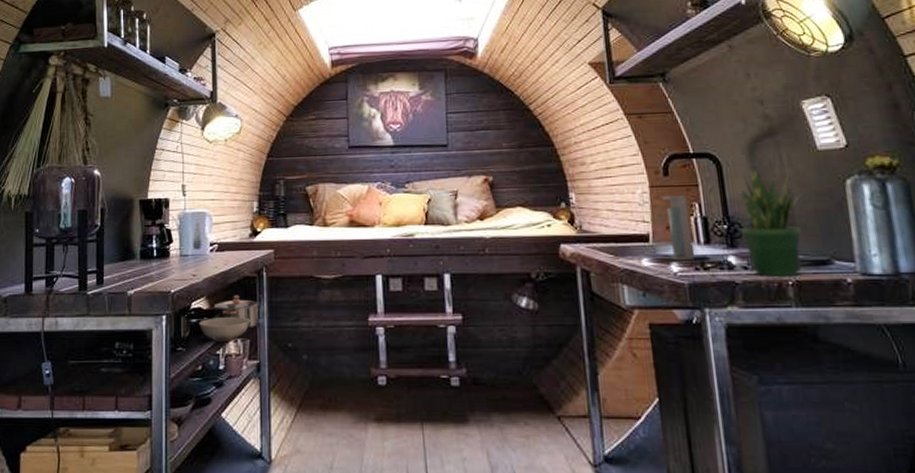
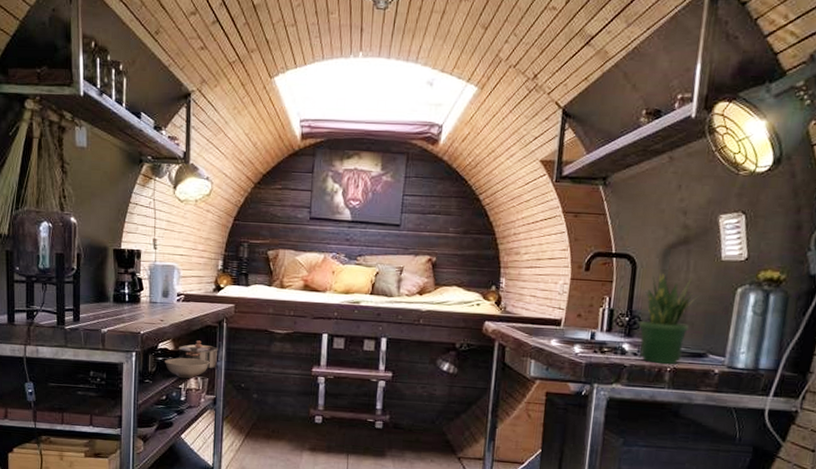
soap dispenser: present [661,195,694,261] -> none [574,288,601,345]

